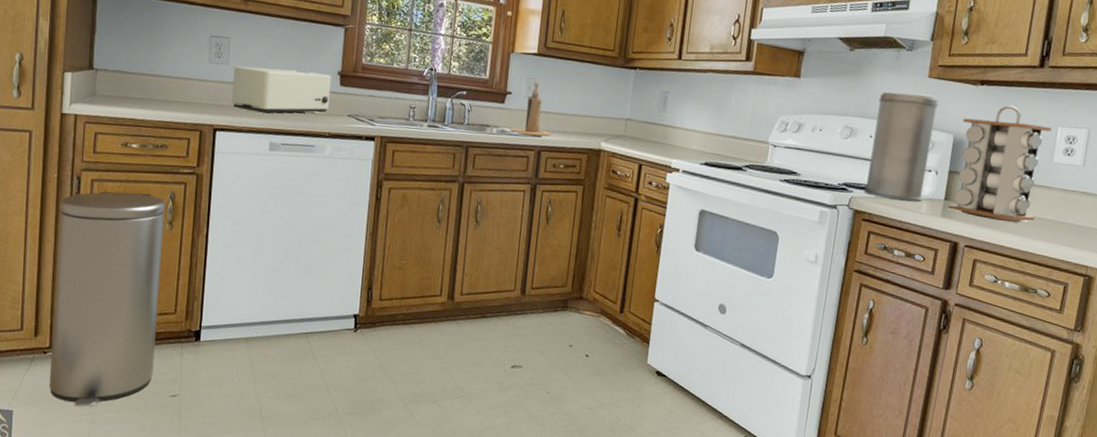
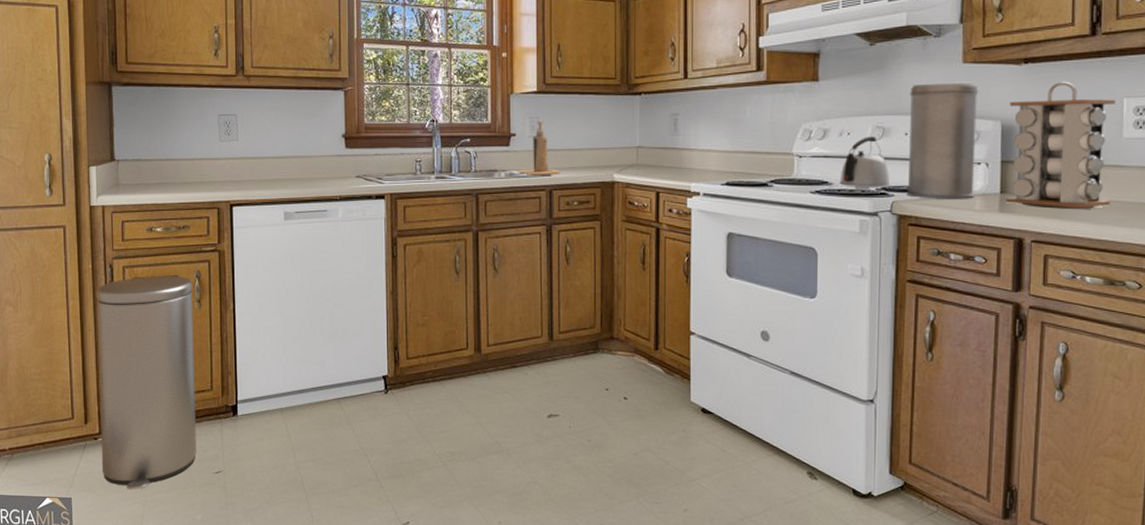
toaster: present [231,66,331,114] -> none [243,138,337,184]
kettle: none [806,134,852,184] -> present [839,136,891,190]

